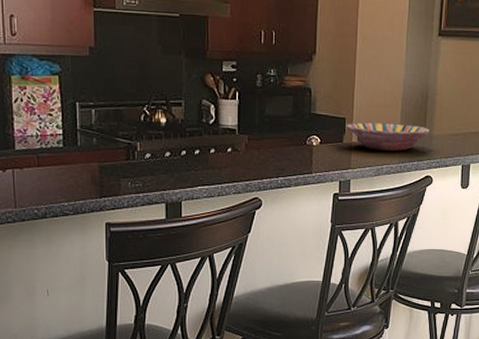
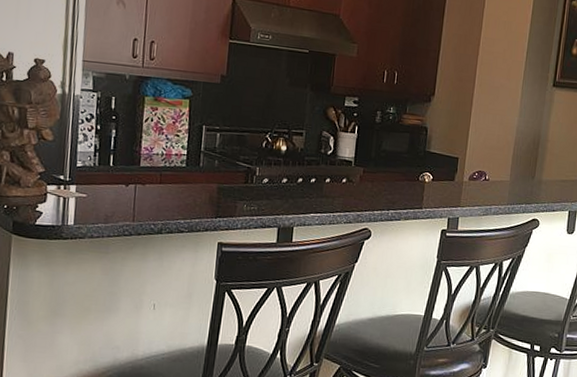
serving bowl: present [347,122,430,152] -> none [459,162,539,193]

